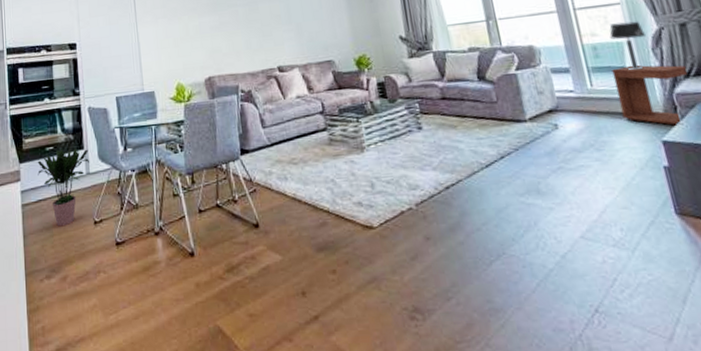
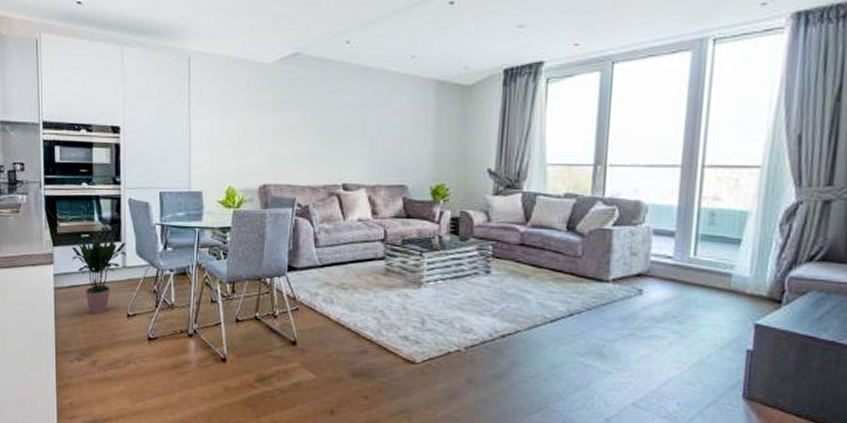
table lamp: present [609,21,646,71] -> none [735,189,778,246]
side table: present [612,65,687,126] -> none [719,239,813,310]

